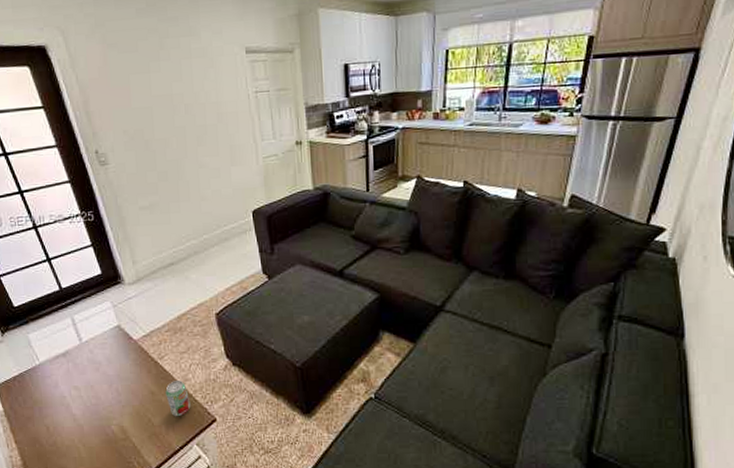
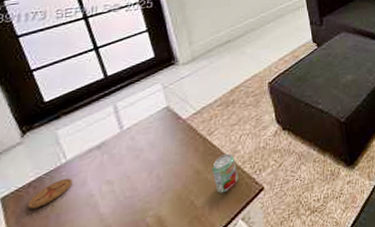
coaster: none [16,378,47,399] -> present [28,178,73,210]

